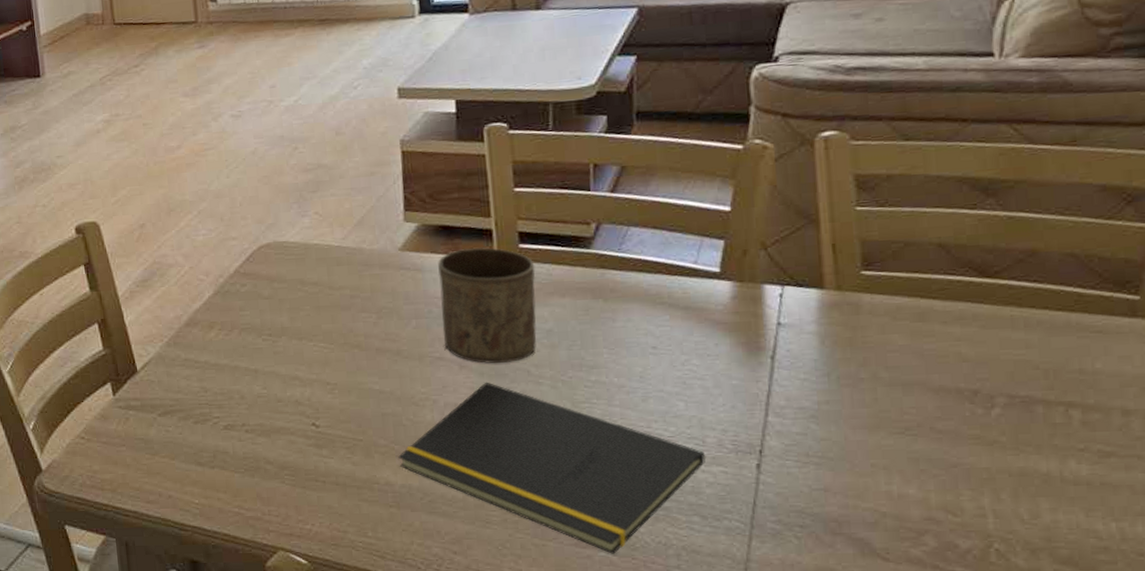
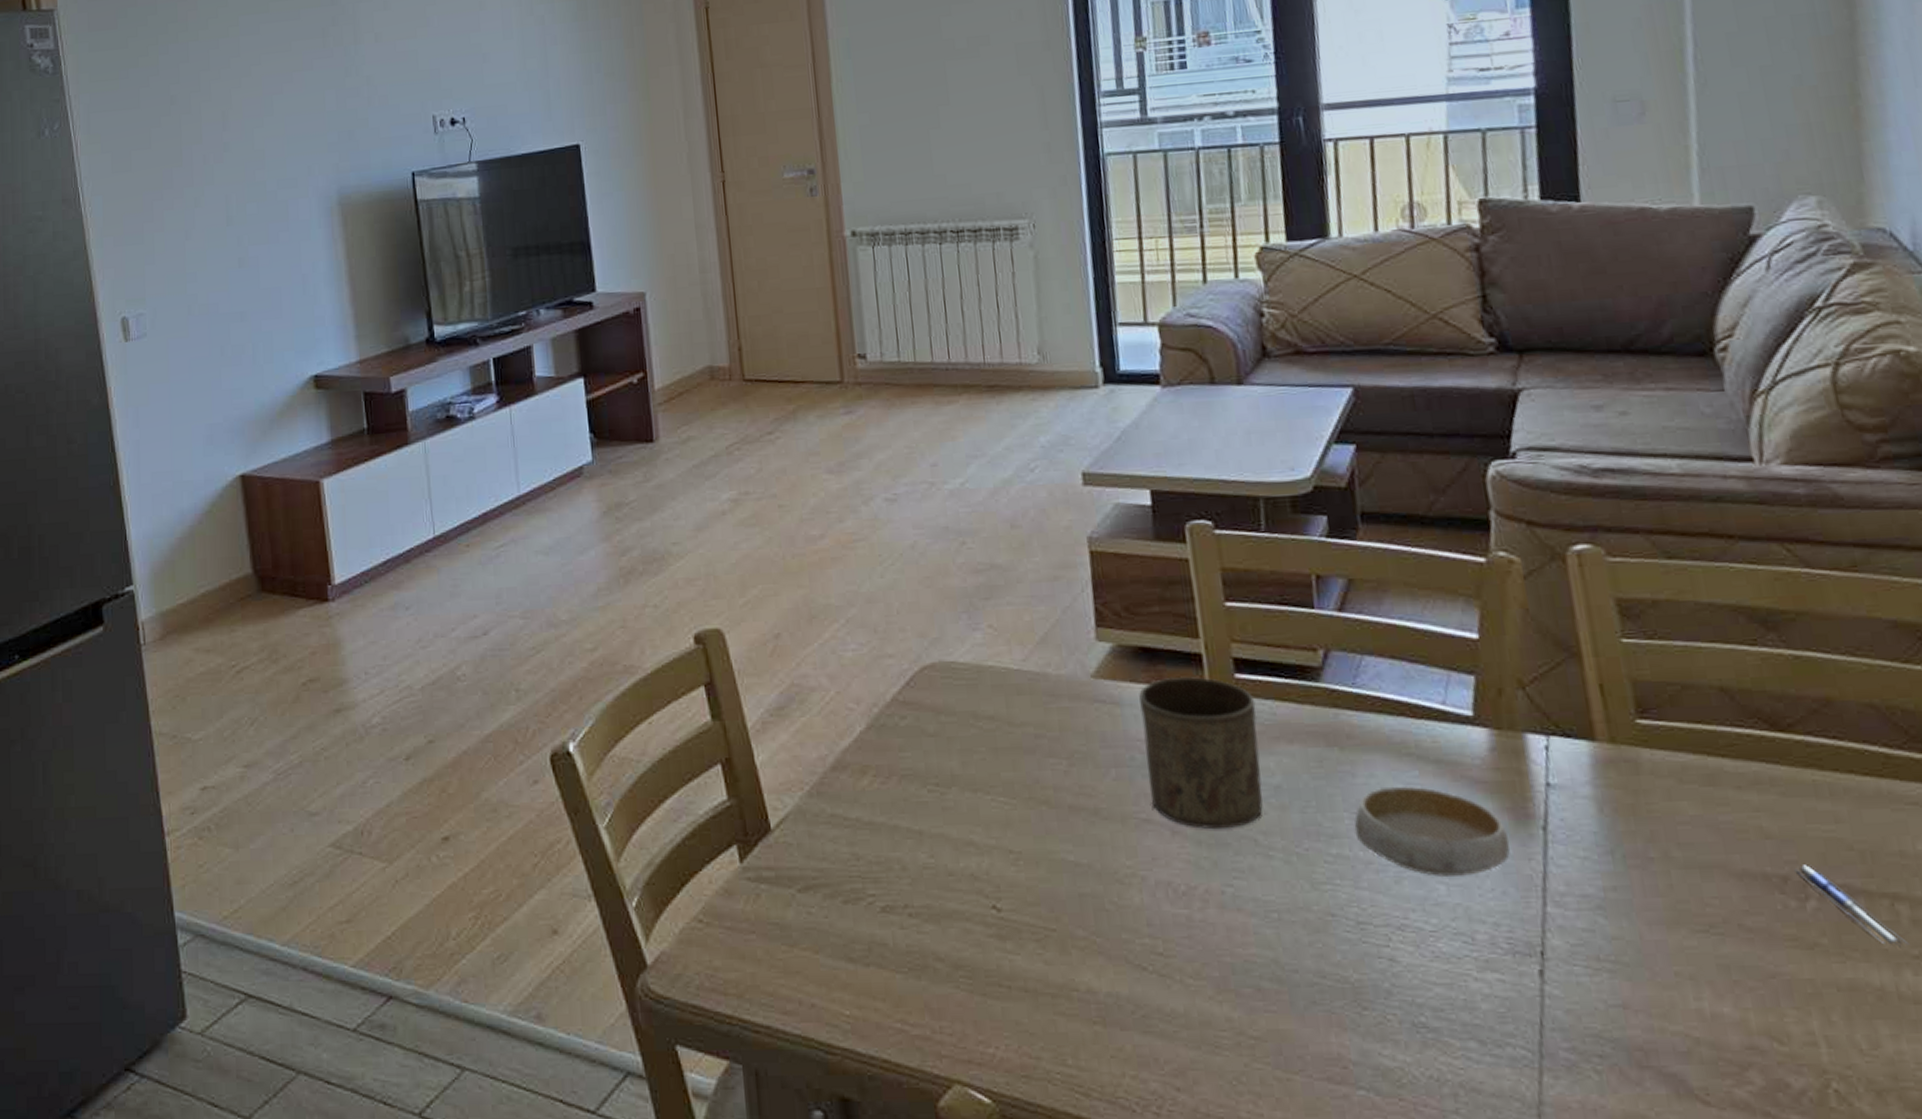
notepad: present [398,382,705,554] -> none [1101,853,1477,1093]
bowl: none [611,328,742,396] -> present [1354,786,1510,877]
pen: none [985,381,1077,444] -> present [1794,865,1909,948]

